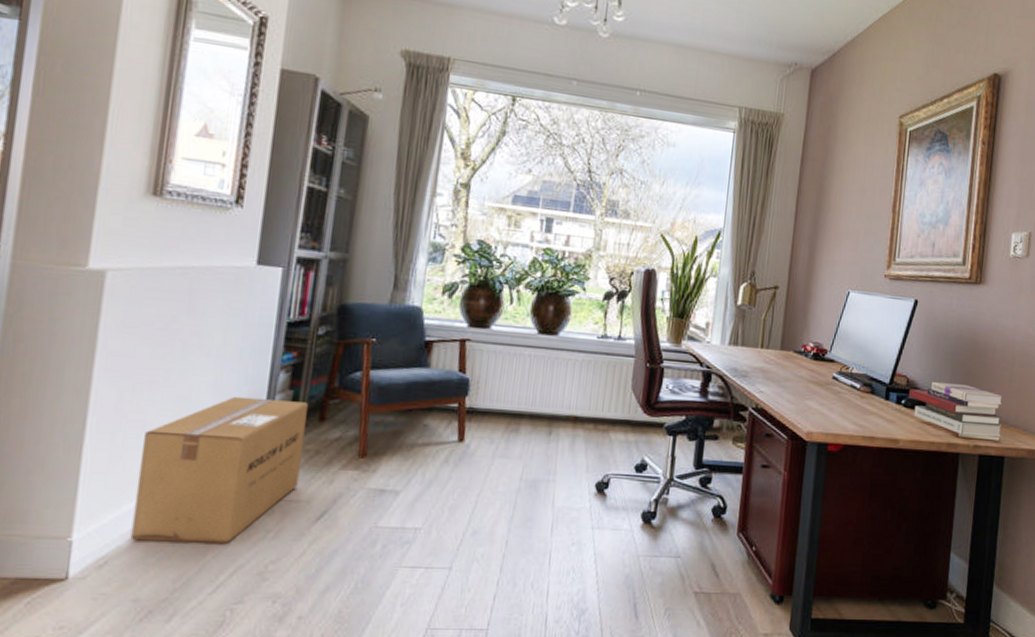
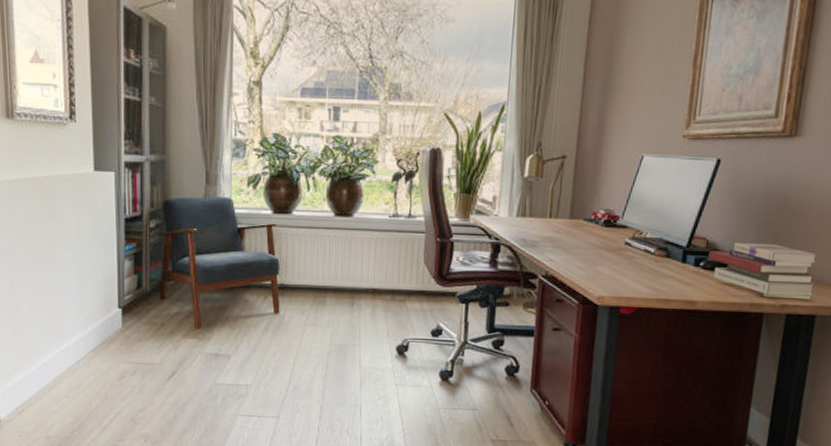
box: present [130,396,308,545] -> none [33,281,151,397]

